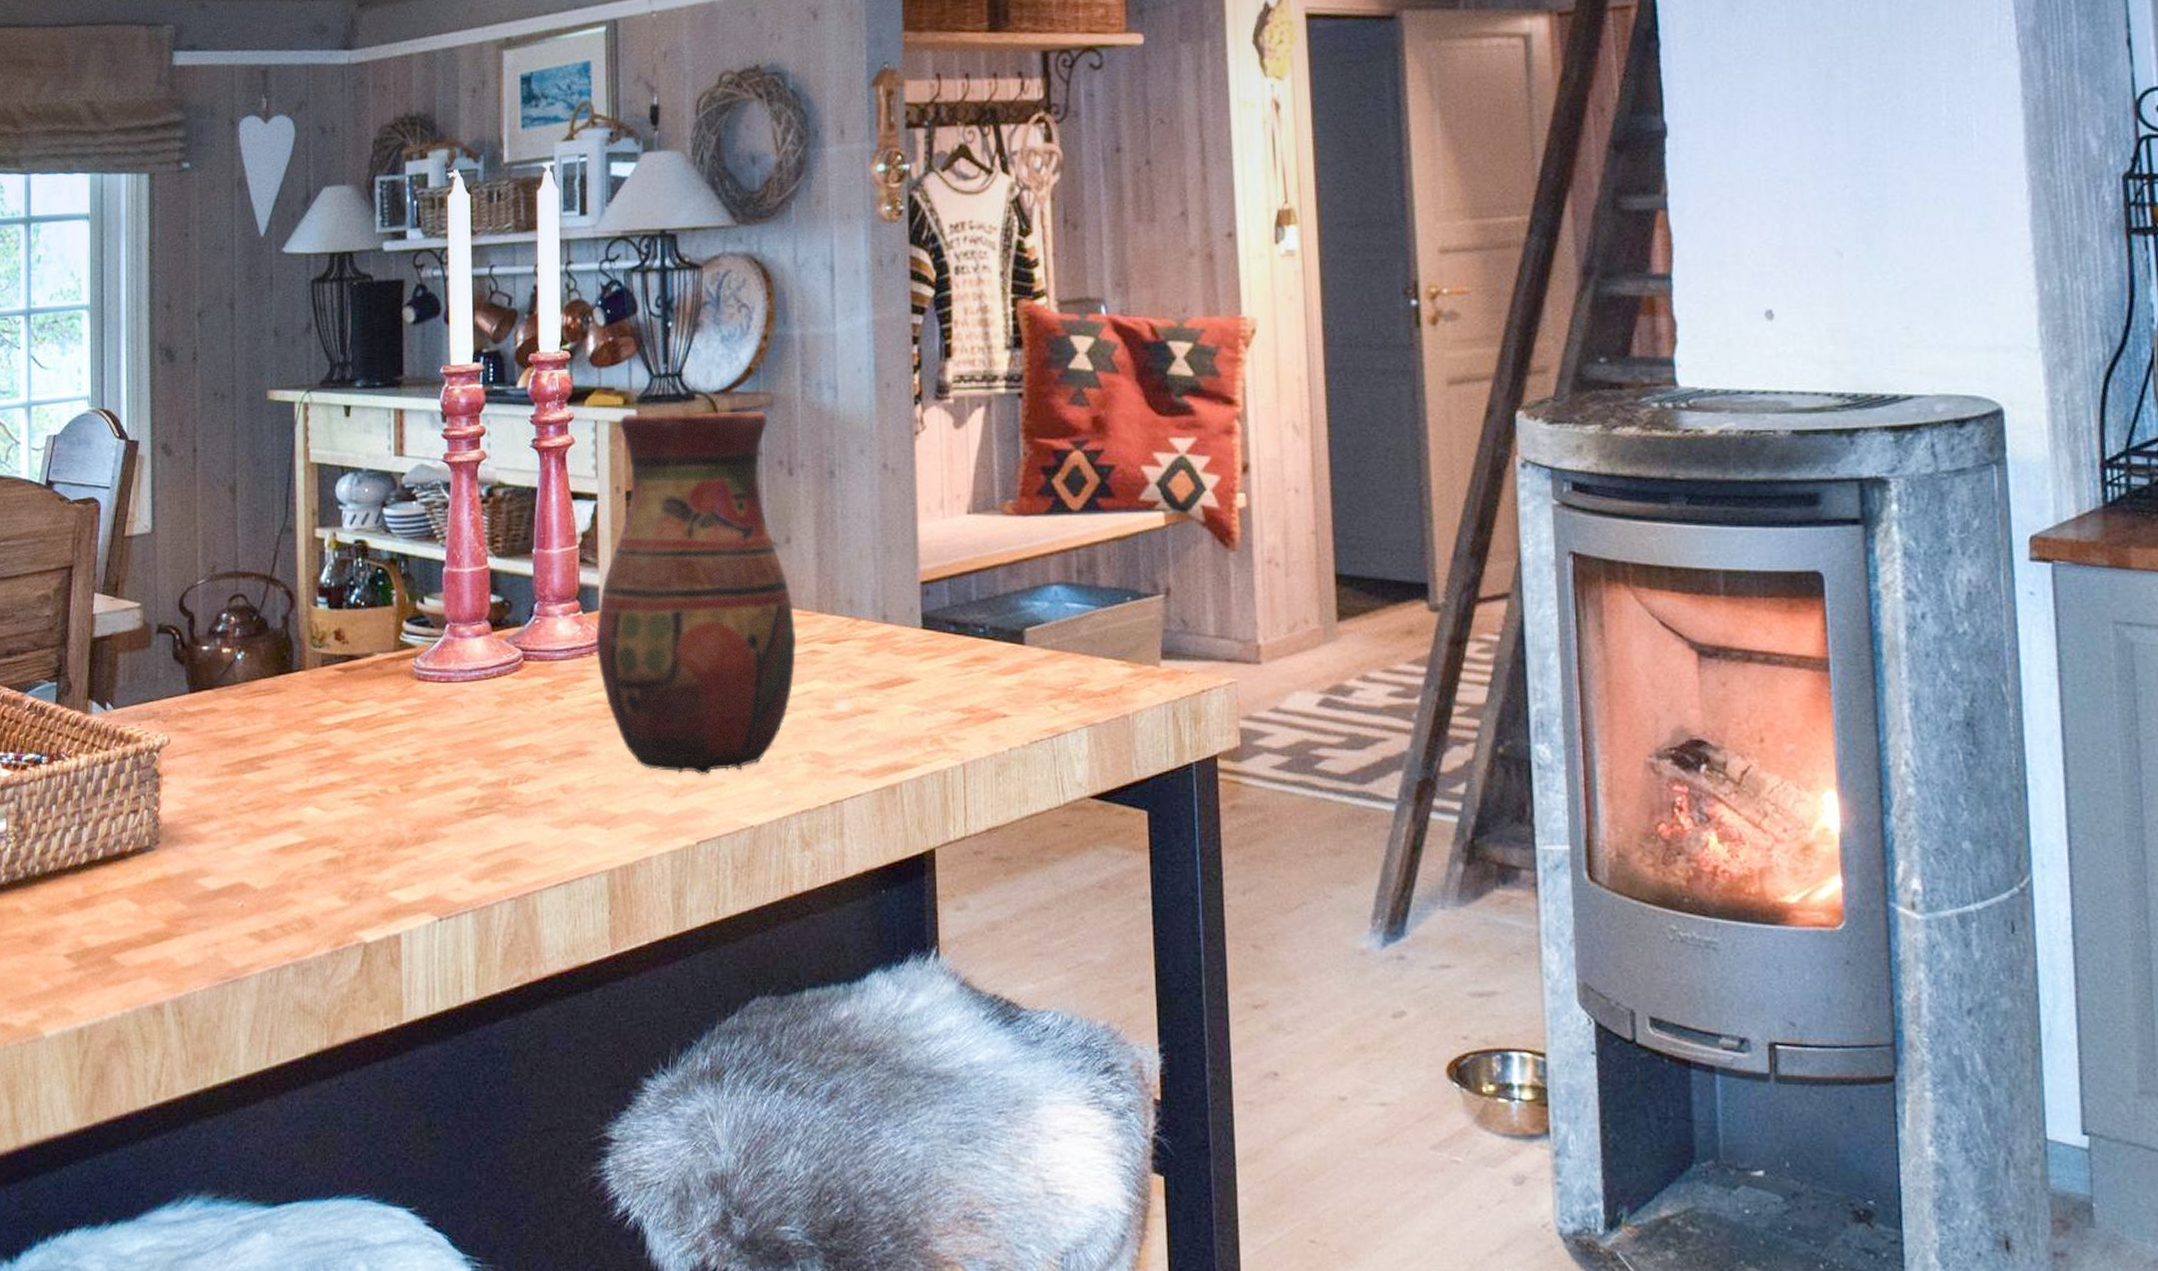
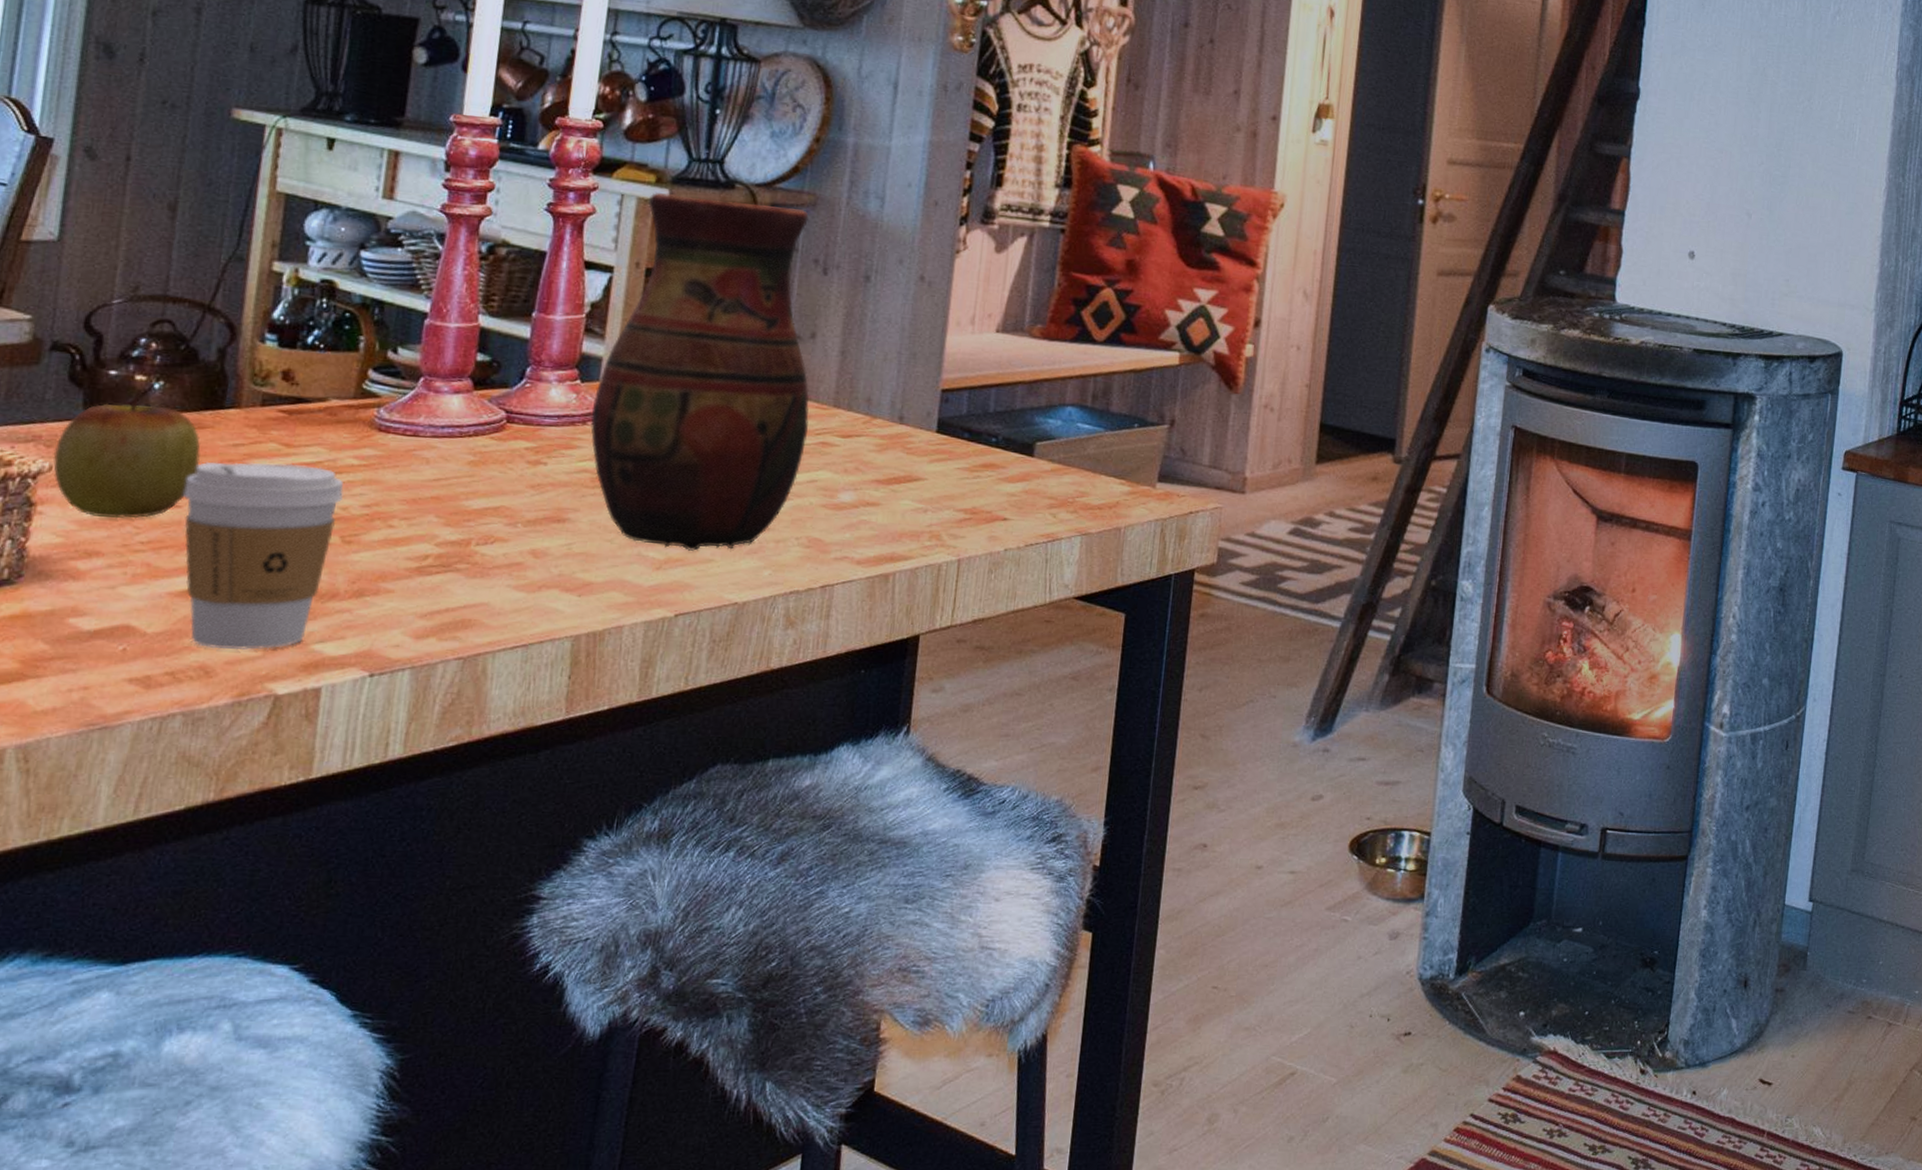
apple: none [169,661,281,784] -> present [52,389,201,519]
coffee cup: none [271,719,396,901] -> present [183,461,344,650]

